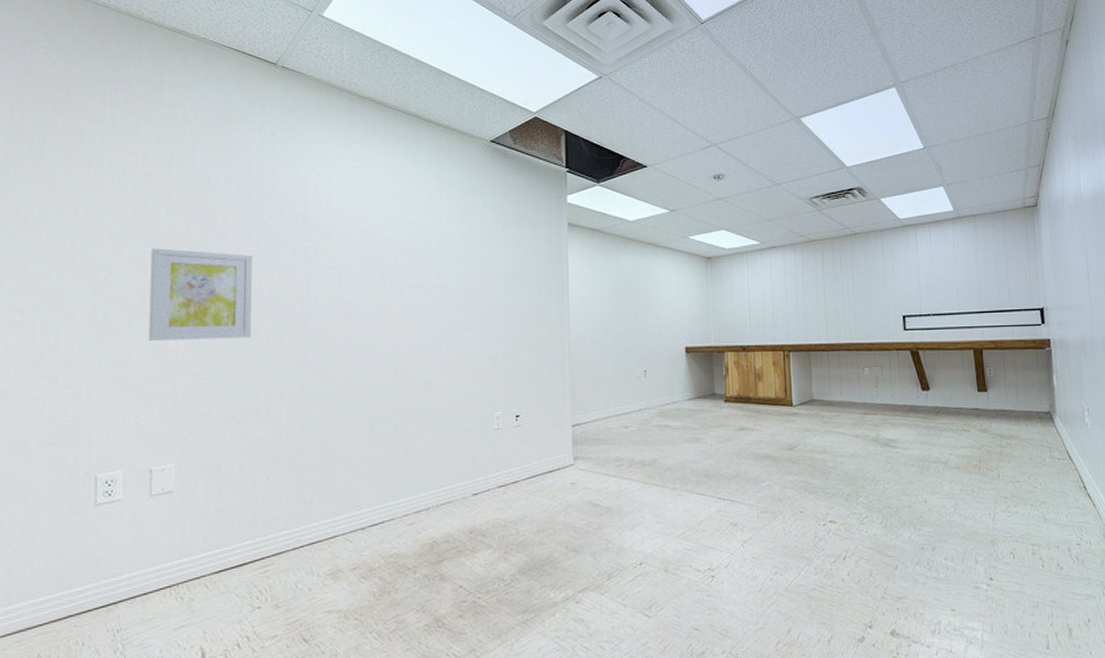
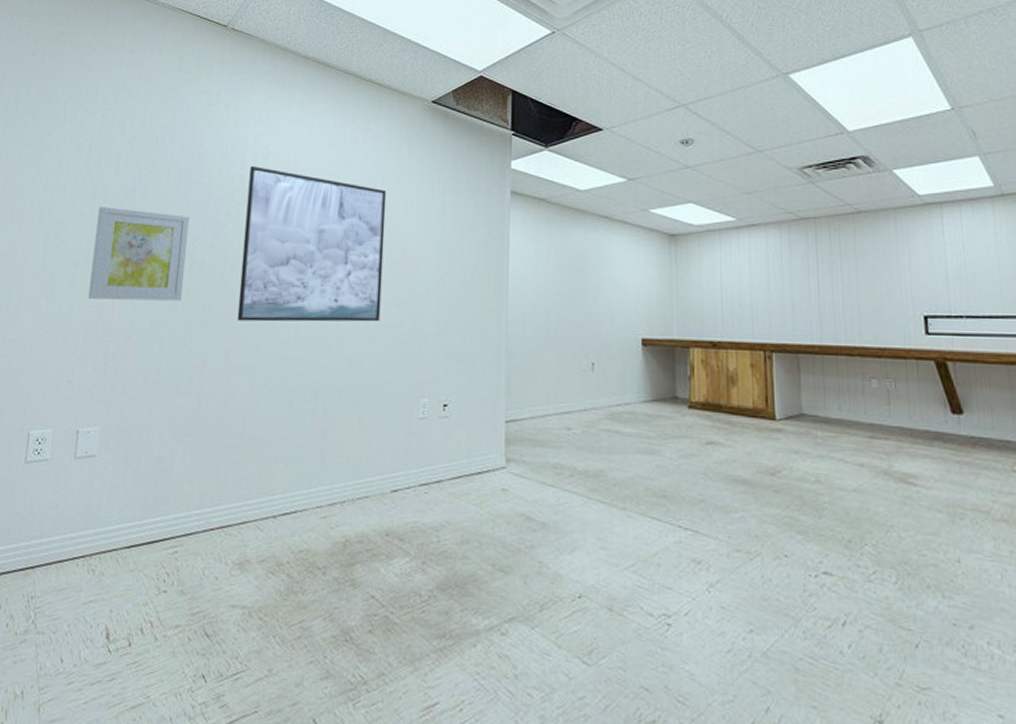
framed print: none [311,204,452,353] -> present [237,166,387,322]

